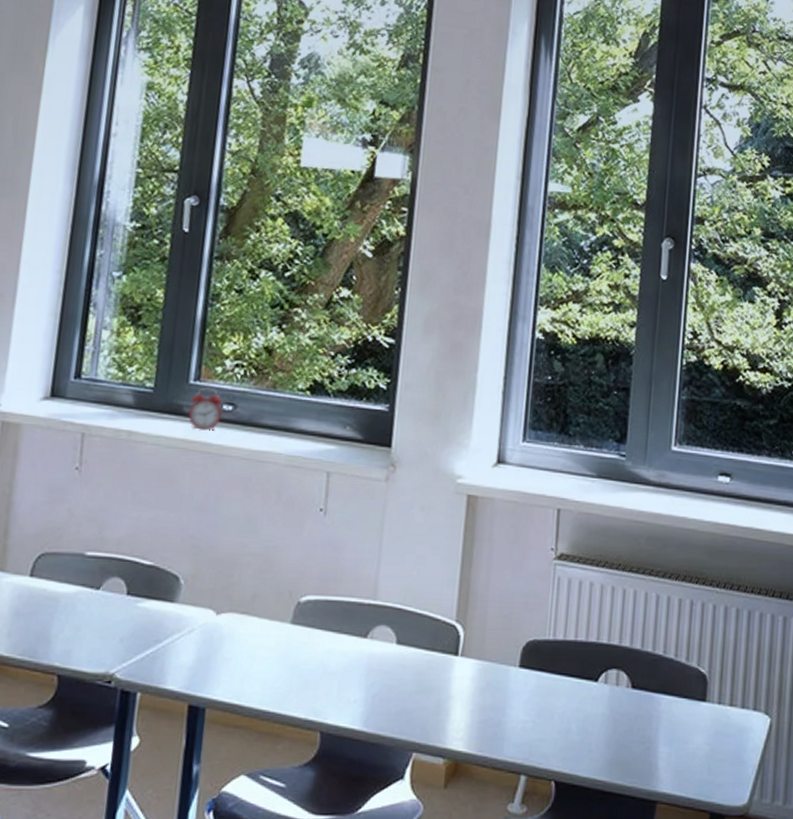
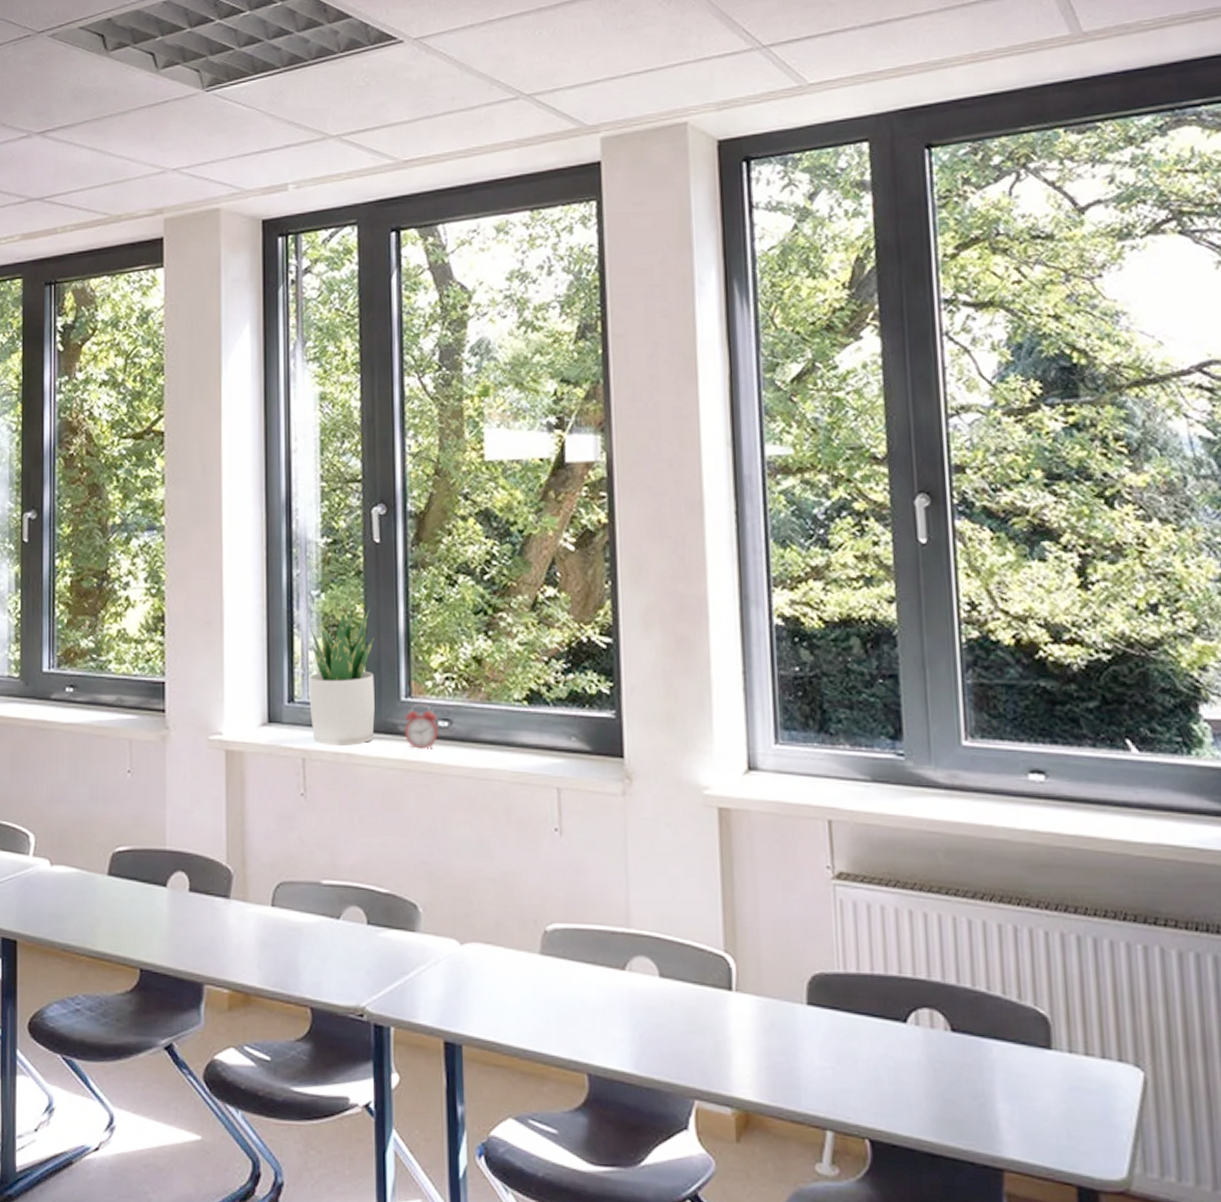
planter: none [95,294,171,424] -> present [309,609,375,747]

